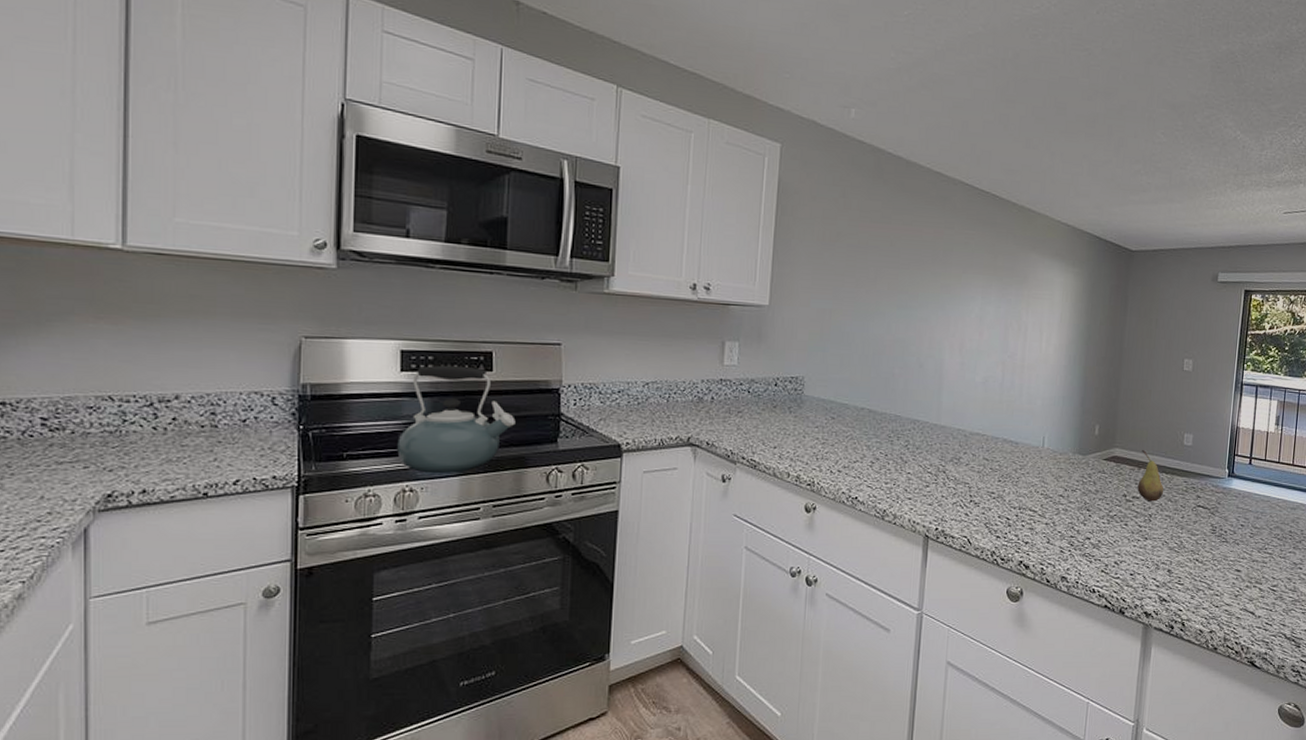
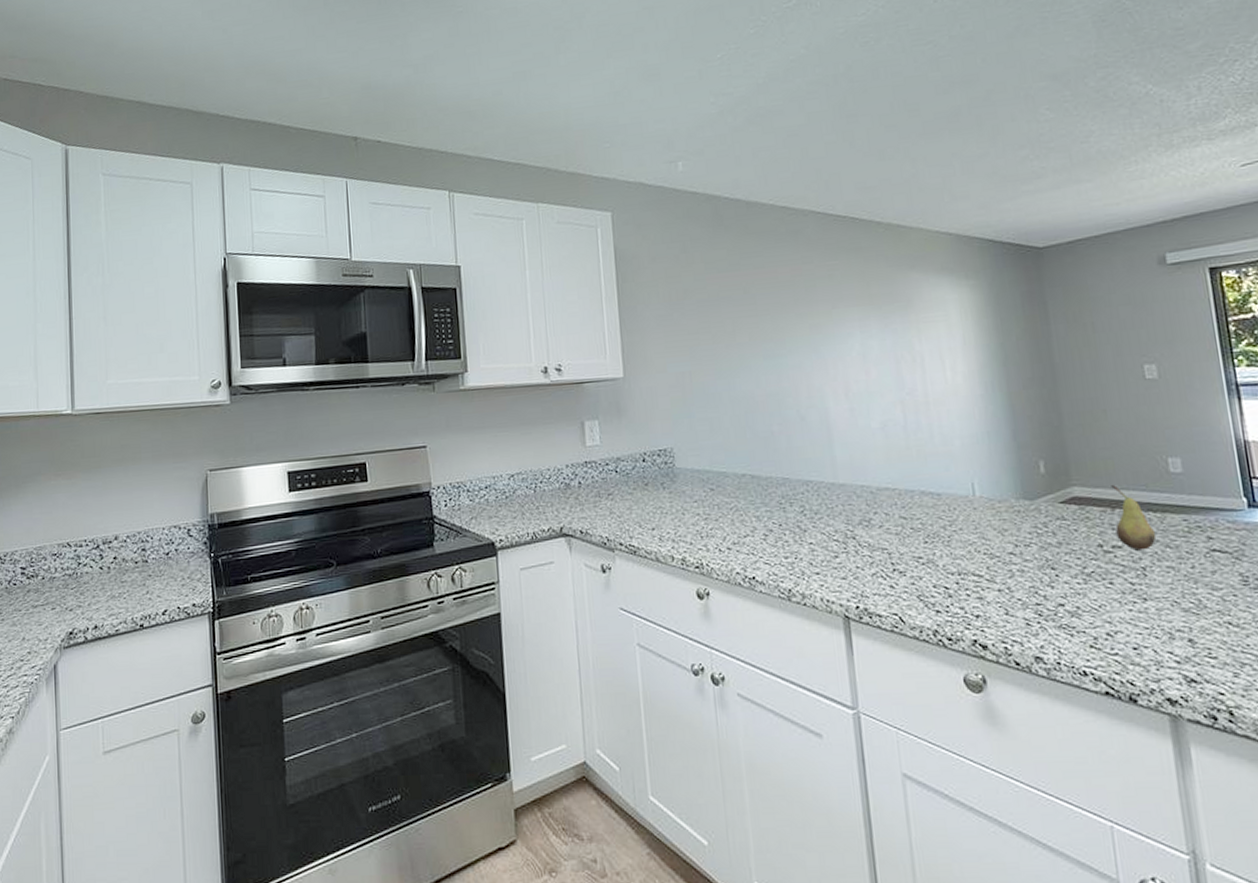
kettle: present [397,365,516,474] -> none [292,480,393,590]

